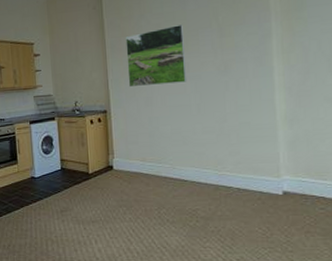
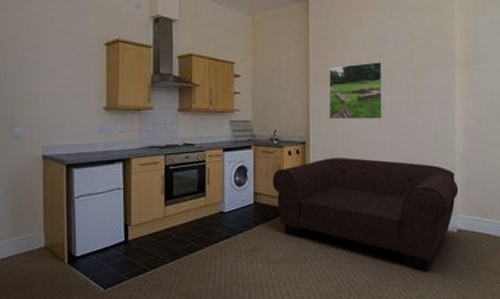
sofa: none [76,123,282,236] -> present [272,158,458,272]

